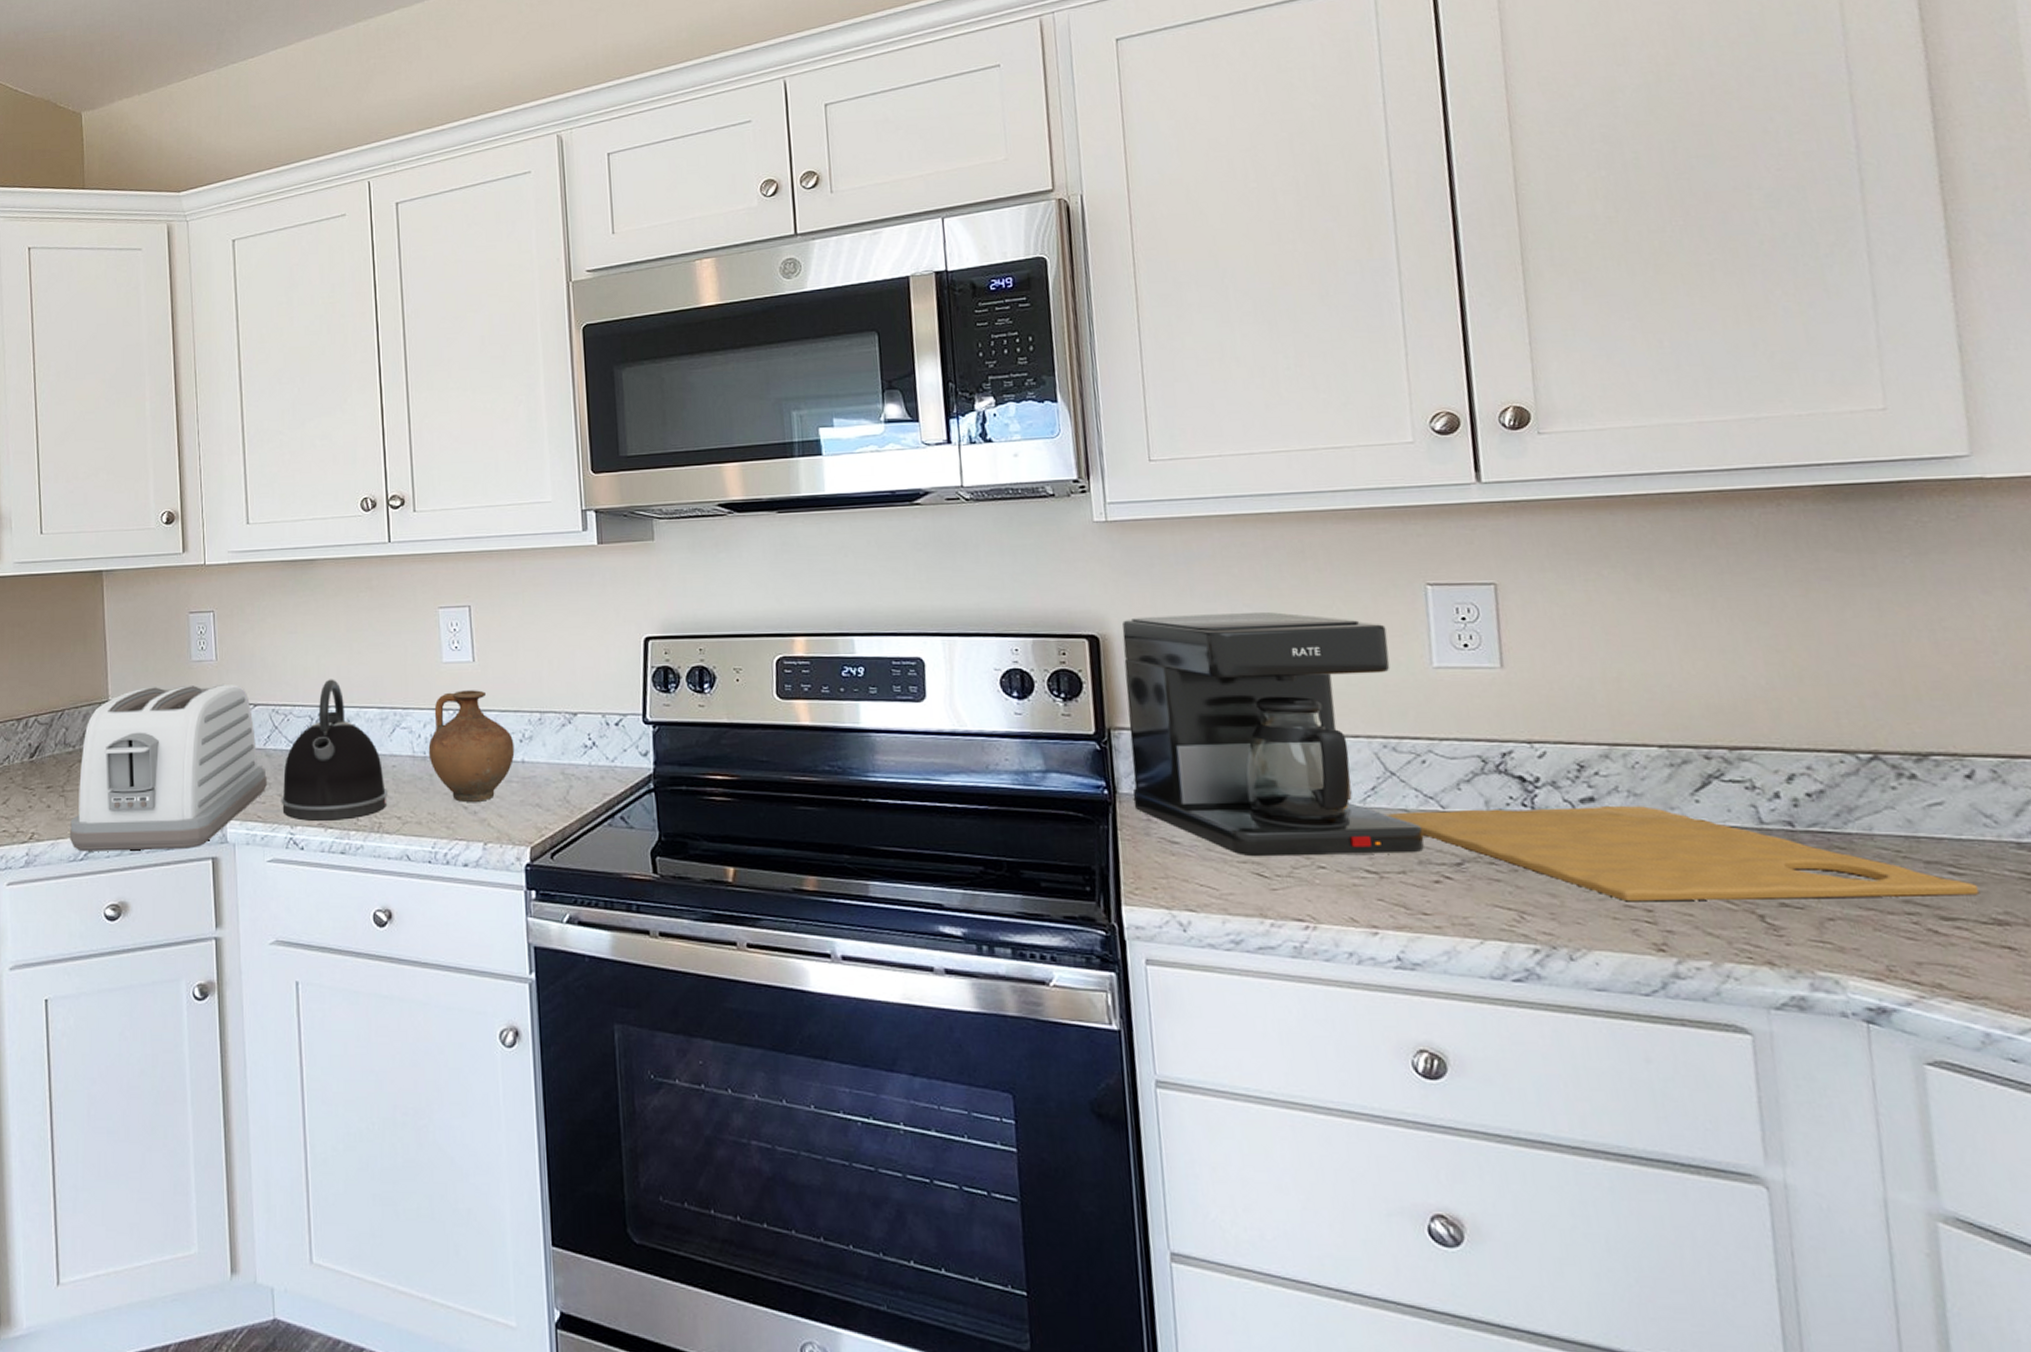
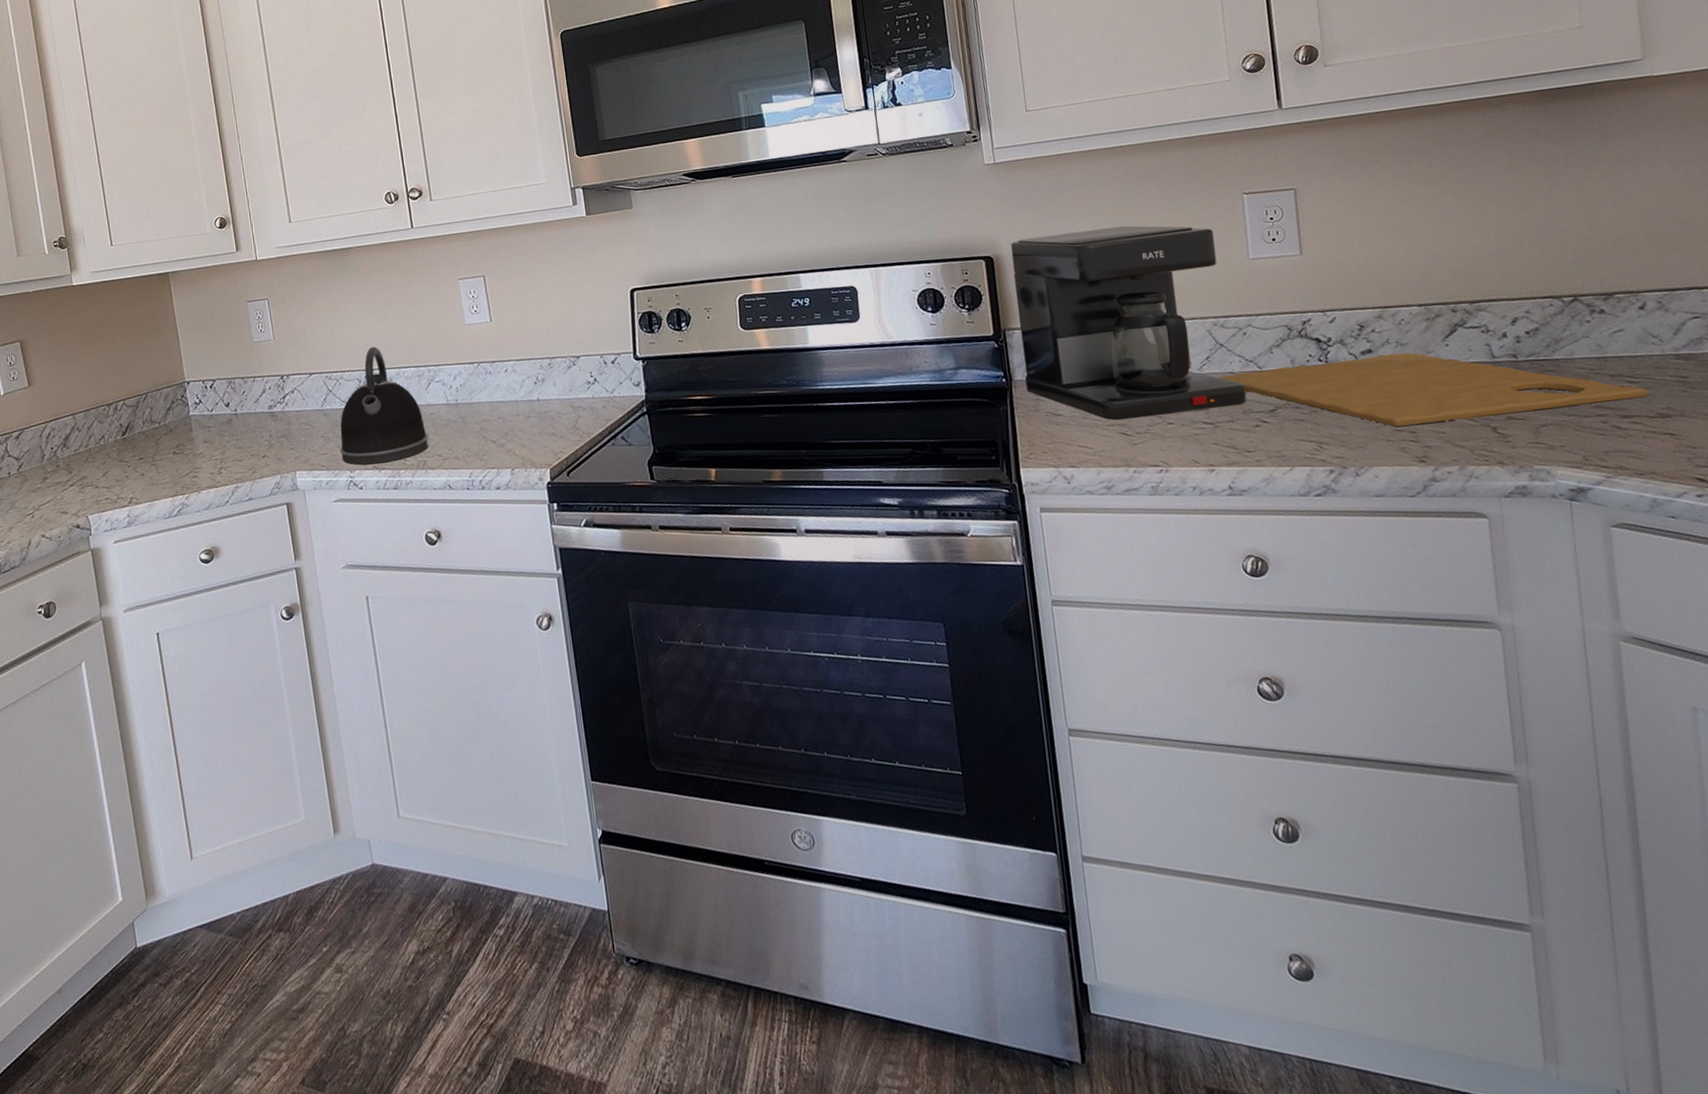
toaster: present [69,684,267,852] -> none [162,358,327,509]
ceramic jug: present [428,690,515,802] -> none [459,344,531,438]

